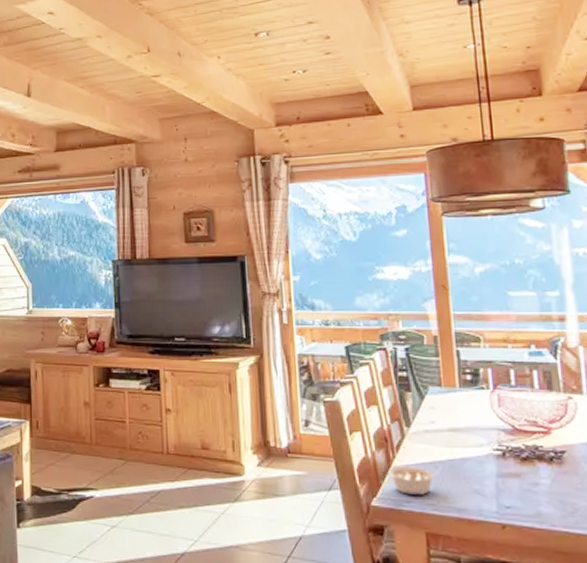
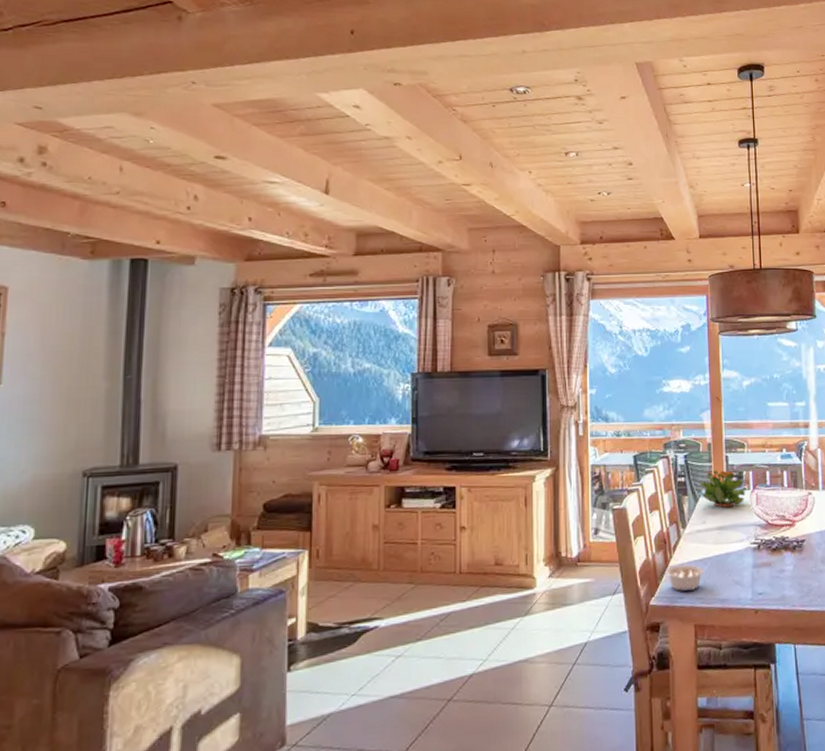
potted flower: none [424,365,484,407] -> present [699,469,745,508]

